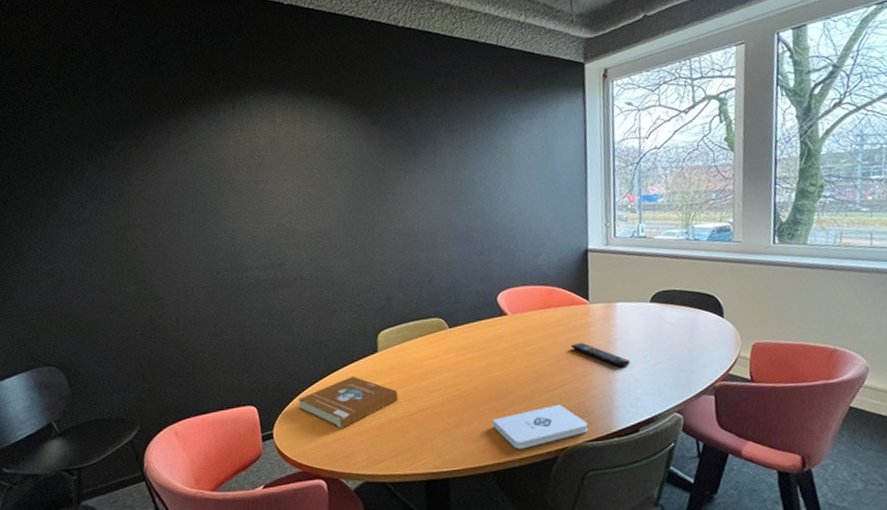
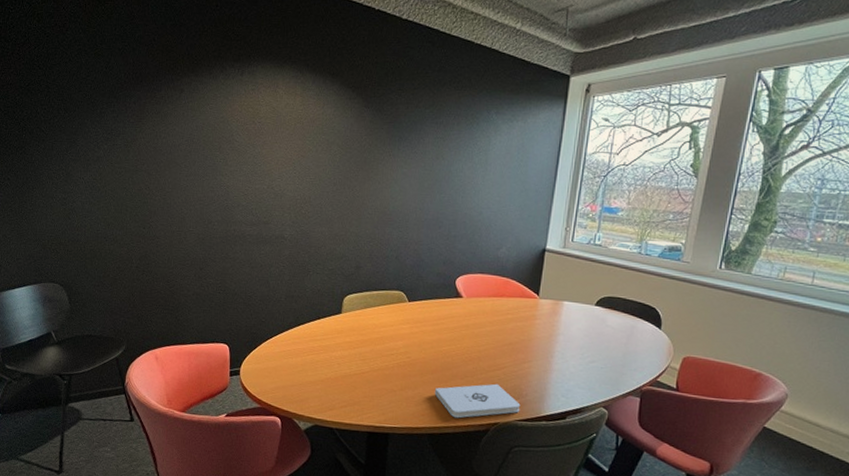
book: present [298,375,399,429] -> none [266,331,355,376]
remote control: present [570,342,630,368] -> none [515,332,568,360]

